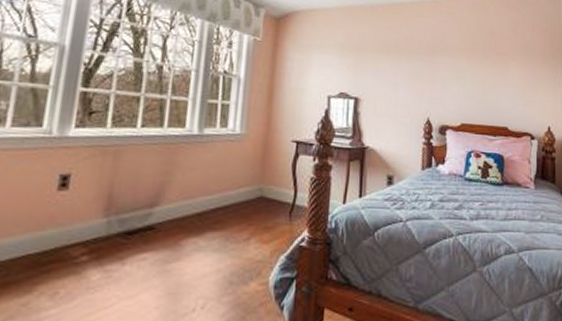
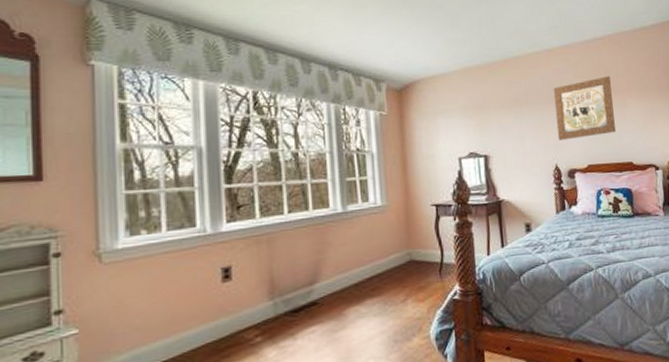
wall art: none [433,35,494,95] -> present [553,76,616,140]

